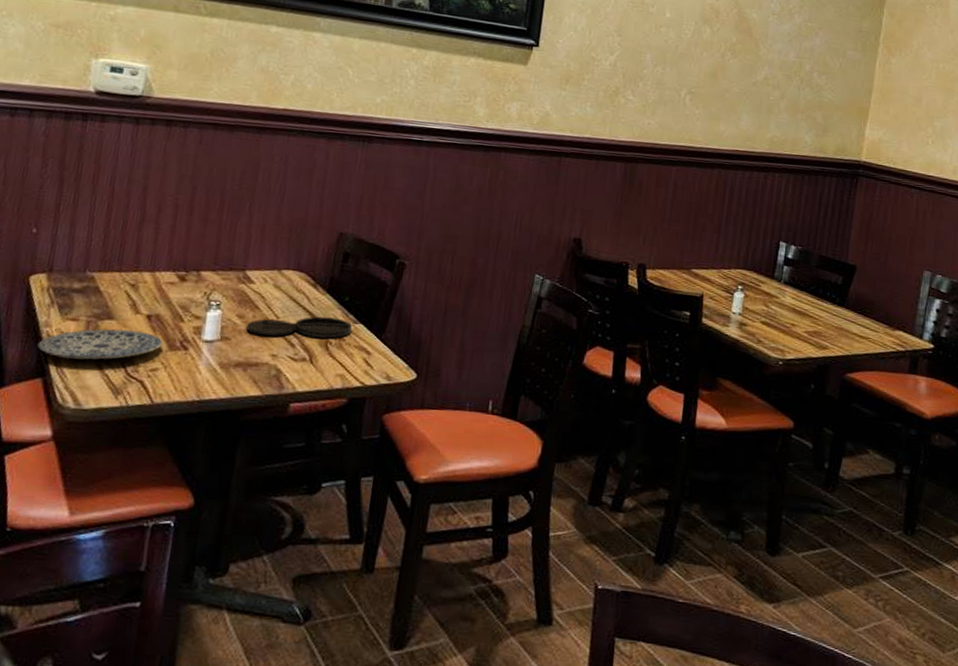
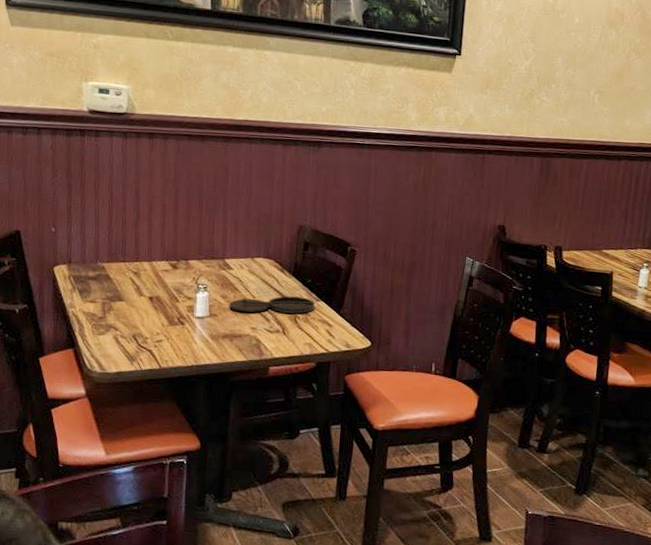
plate: present [37,329,163,360] -> none [66,308,164,334]

